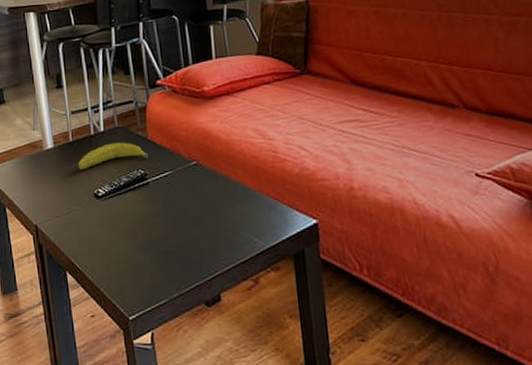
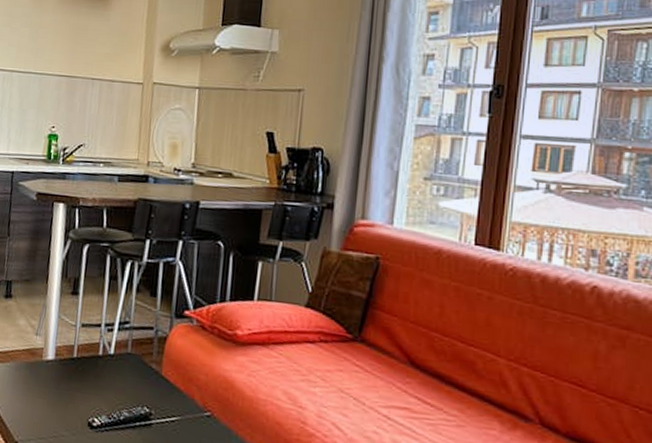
fruit: present [77,142,149,170] -> none [76,369,159,396]

